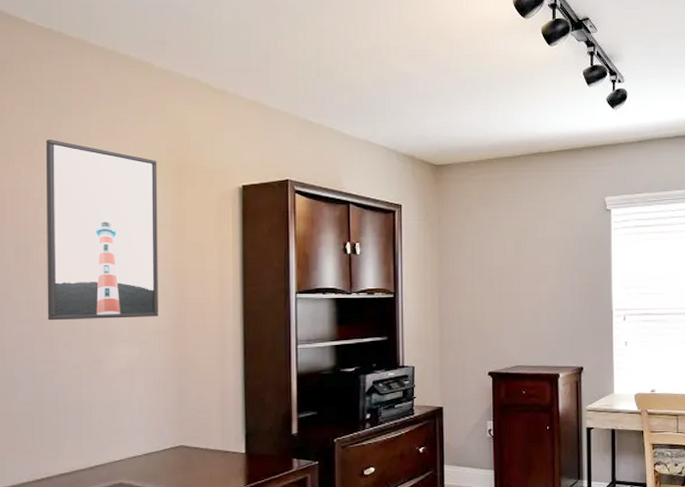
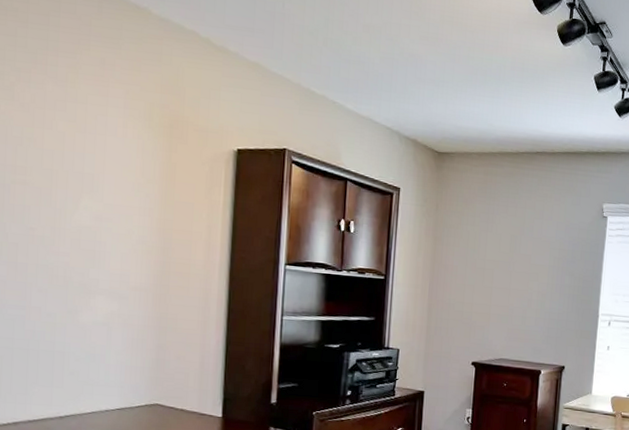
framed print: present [45,139,158,321] -> none [21,75,149,273]

